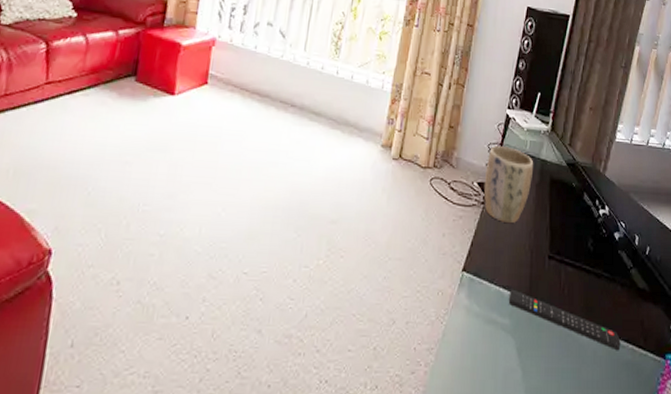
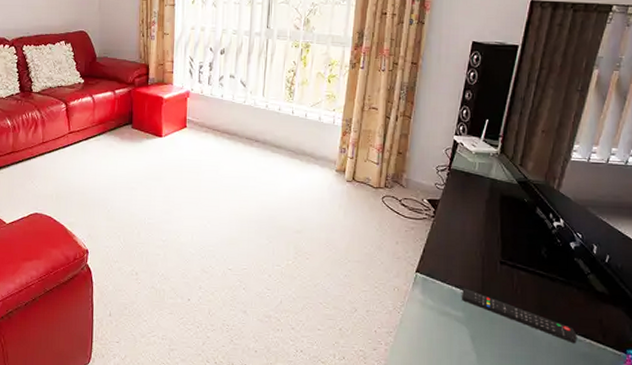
plant pot: present [483,146,534,223] -> none [433,168,483,233]

